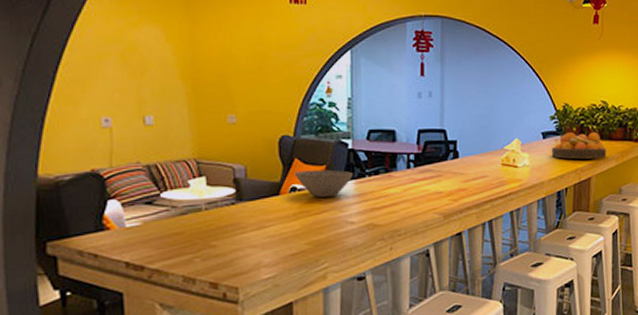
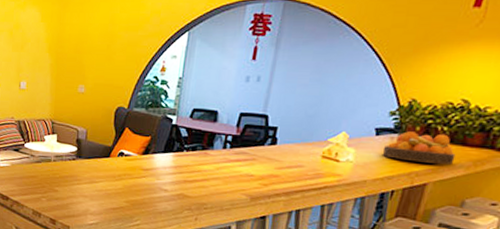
bowl: present [294,169,353,198] -> none [124,139,173,165]

